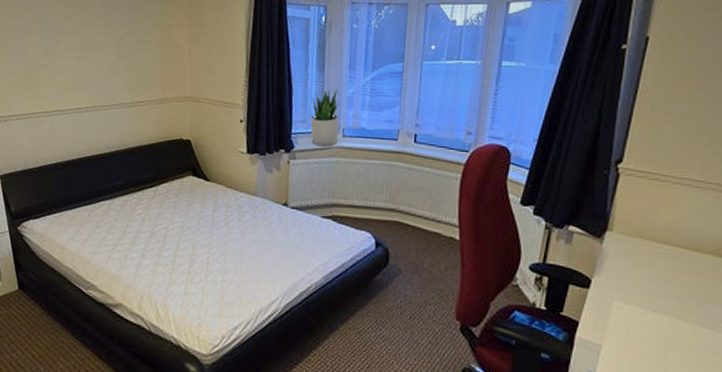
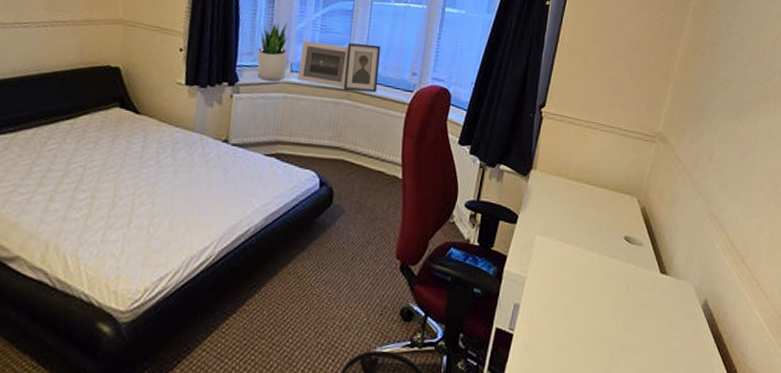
picture frame: none [350,105,399,150] -> present [297,40,349,88]
picture frame: none [395,105,433,154] -> present [343,43,382,93]

